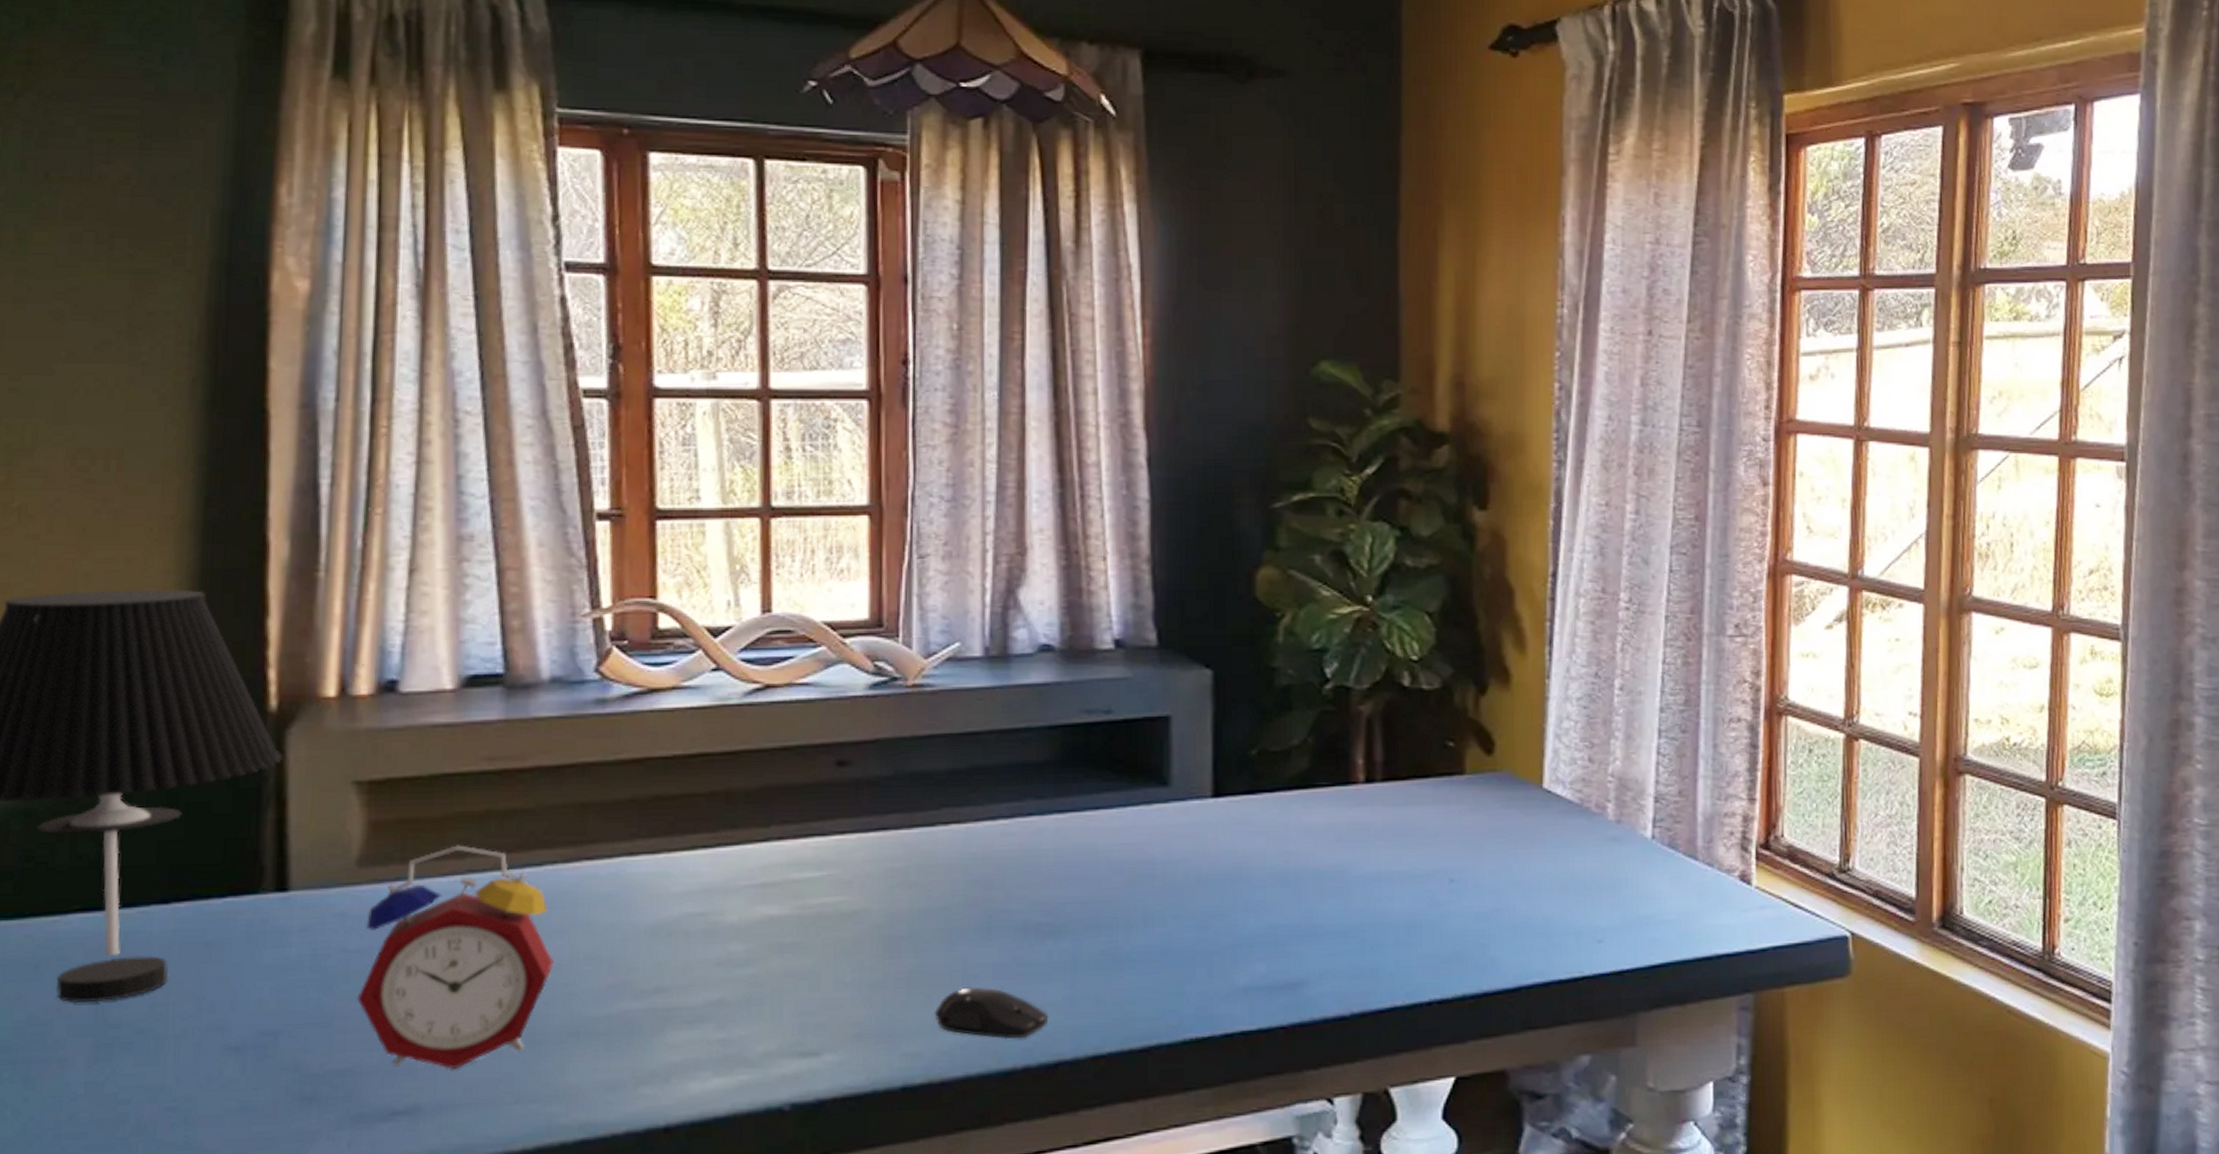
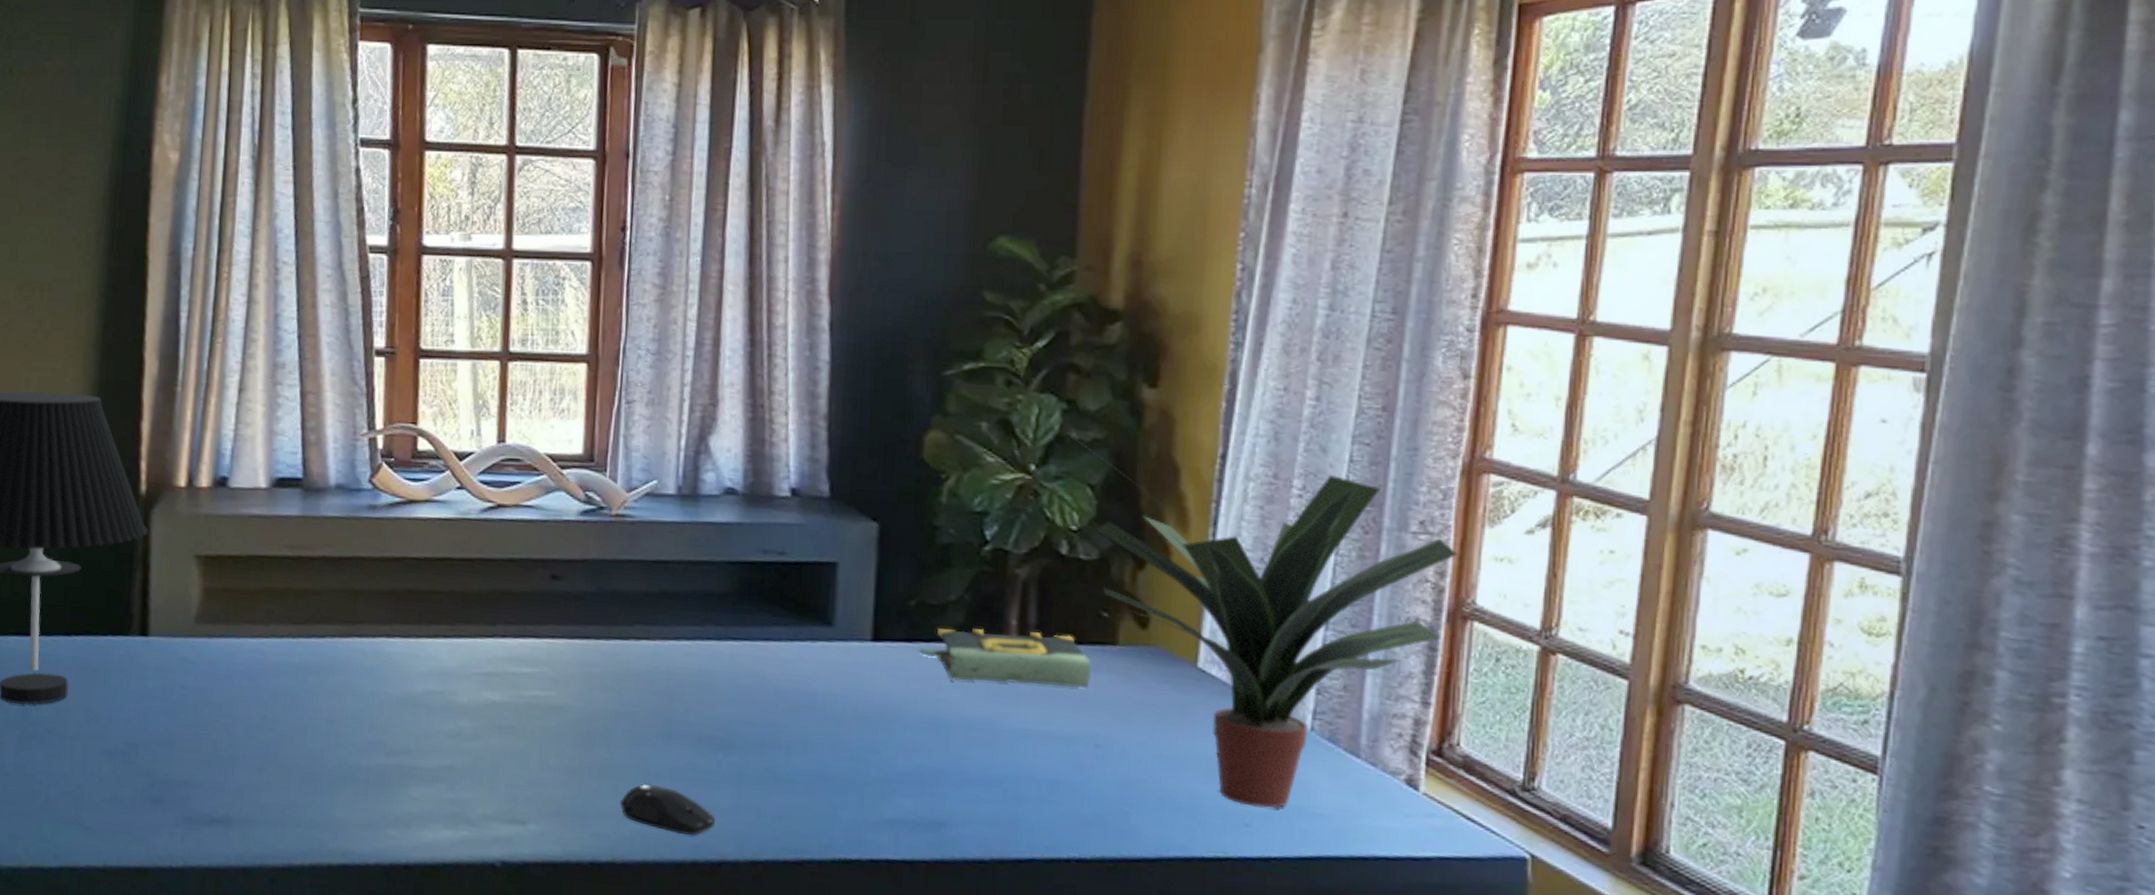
alarm clock: present [357,845,554,1070] -> none [191,613,329,793]
book: none [1263,769,1441,829] -> present [919,628,1092,688]
potted plant: none [1401,560,1770,922] -> present [1067,433,1458,808]

